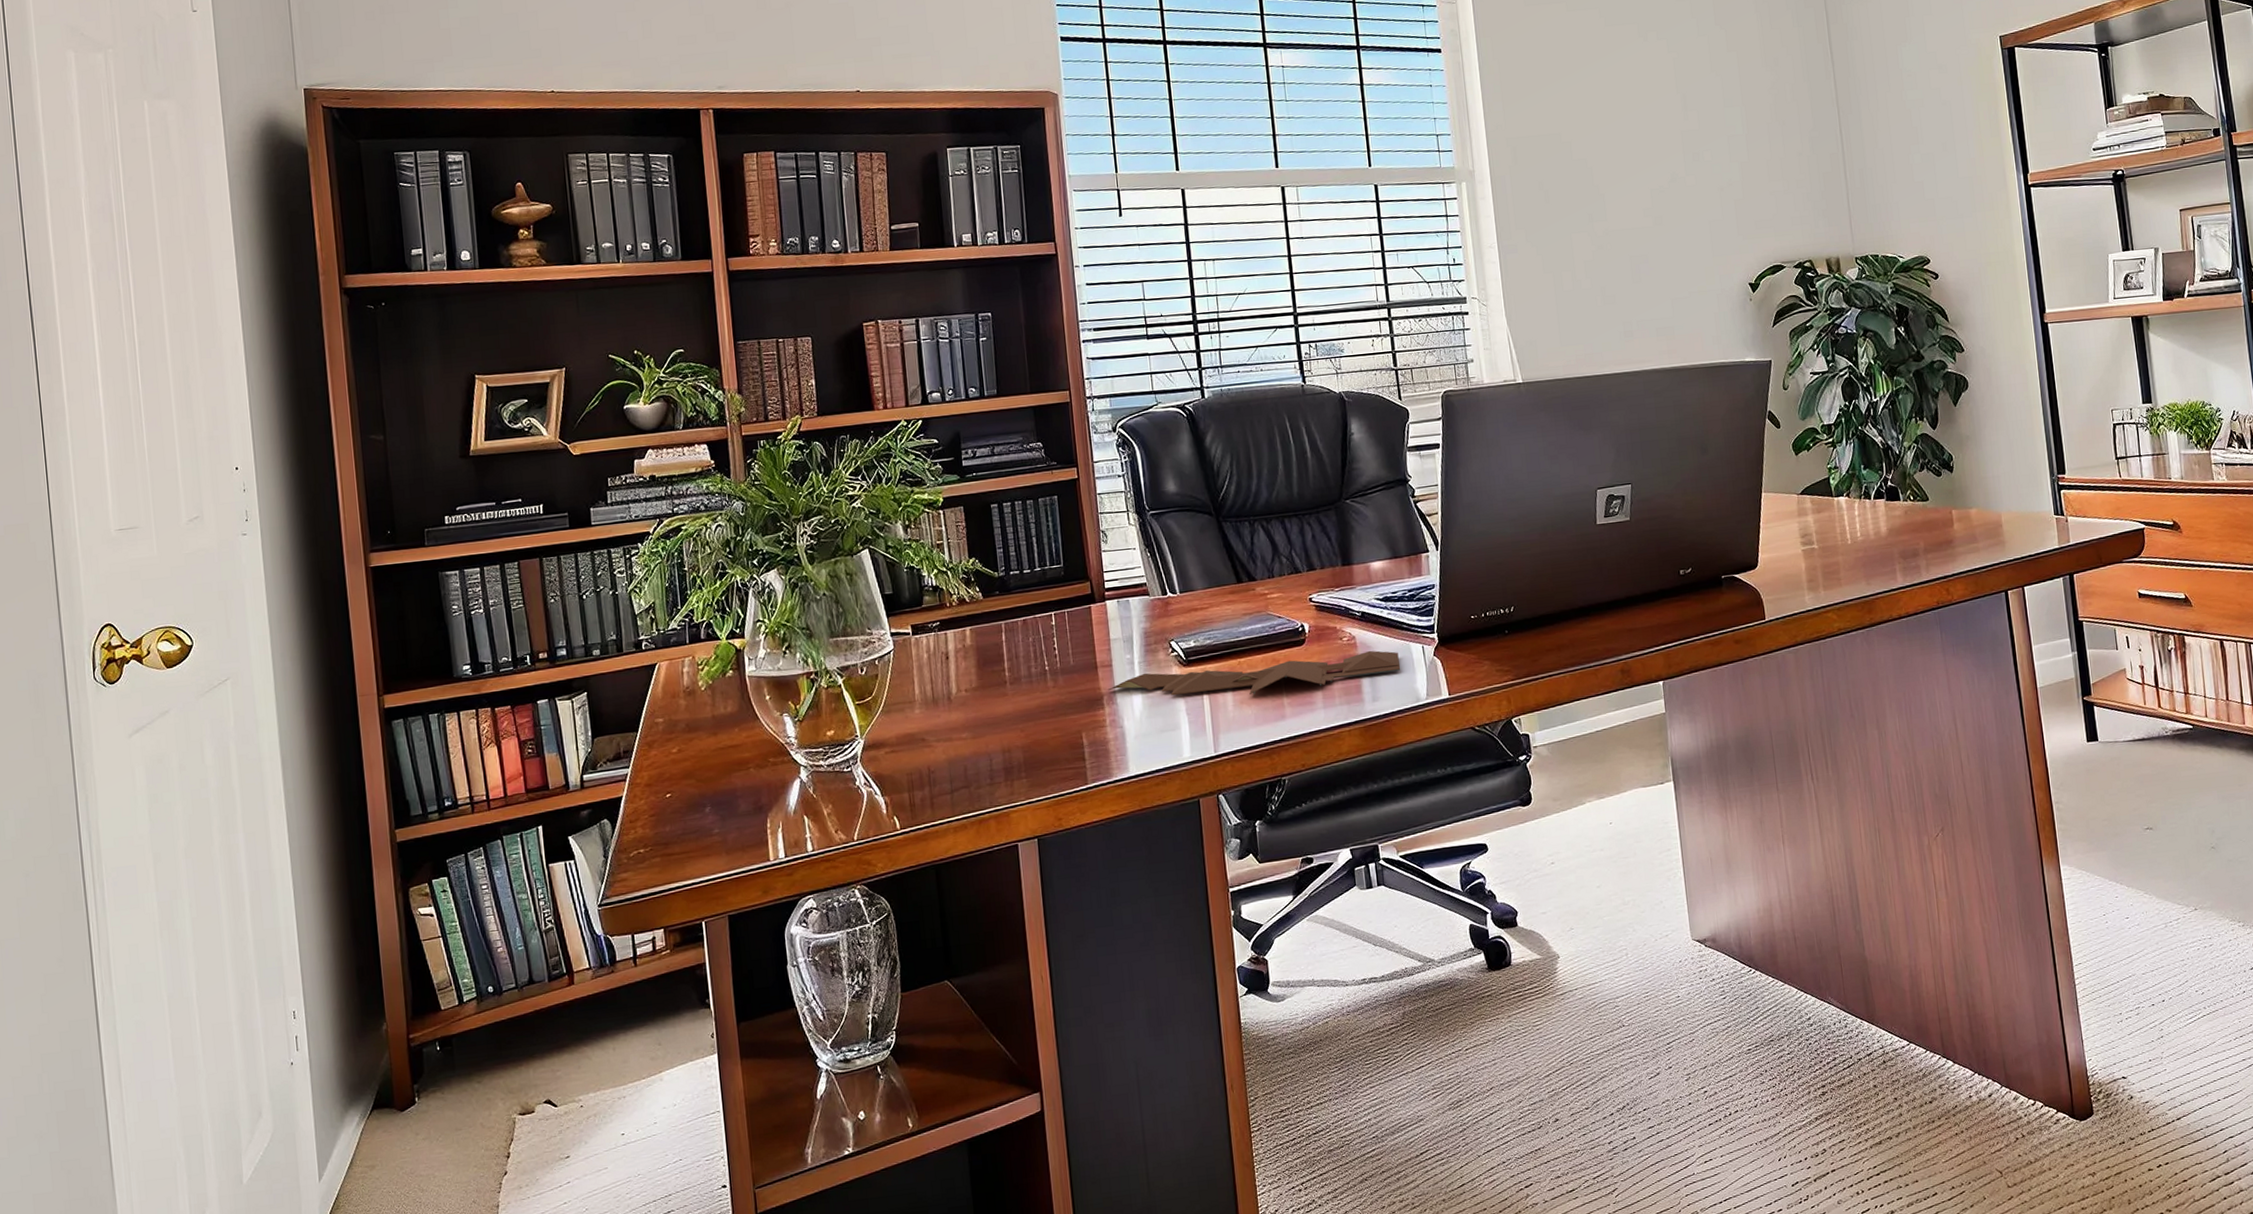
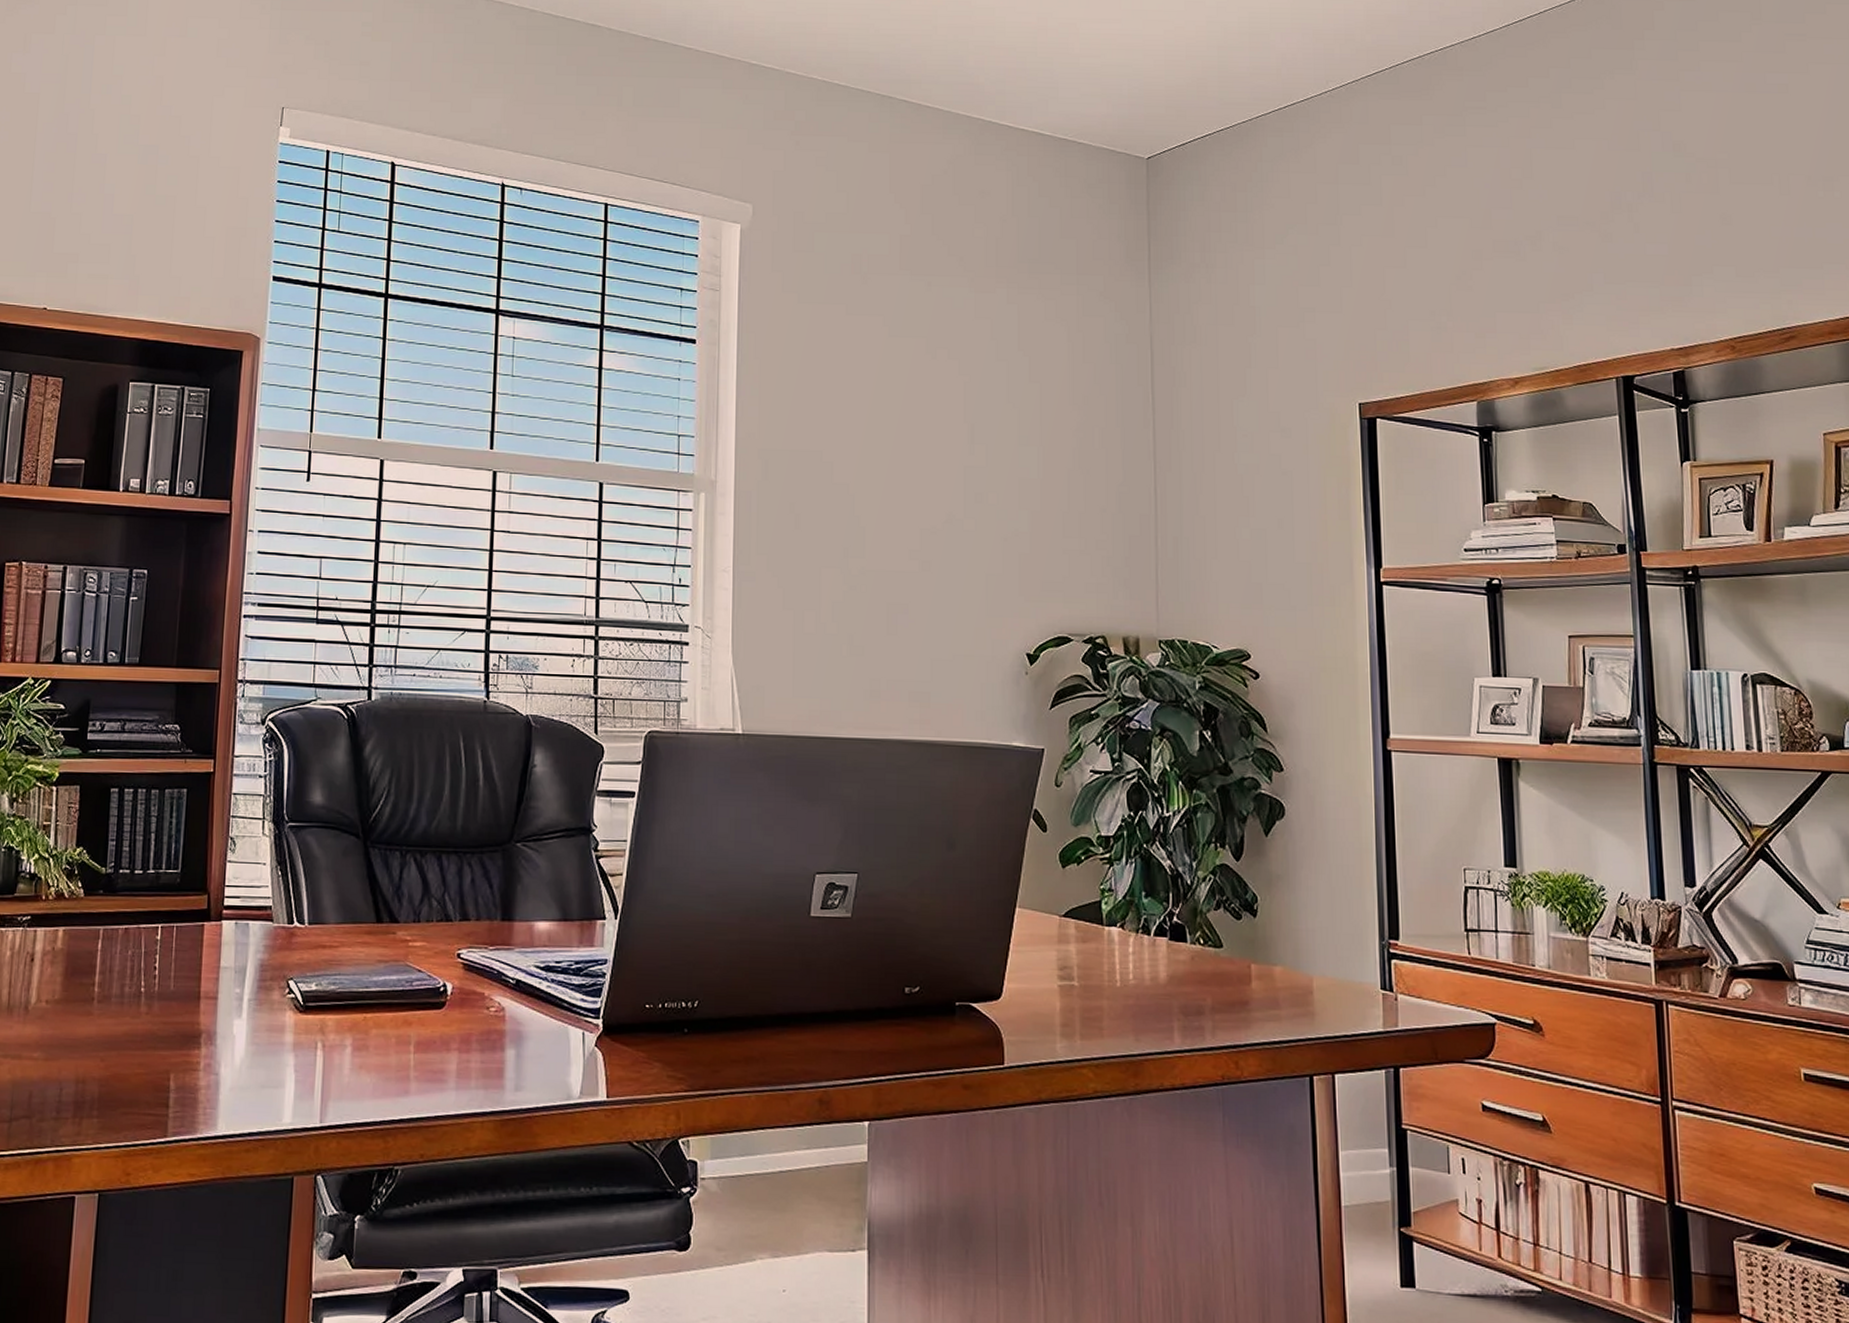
papers: present [1108,650,1400,696] -> none [208,1013,553,1062]

